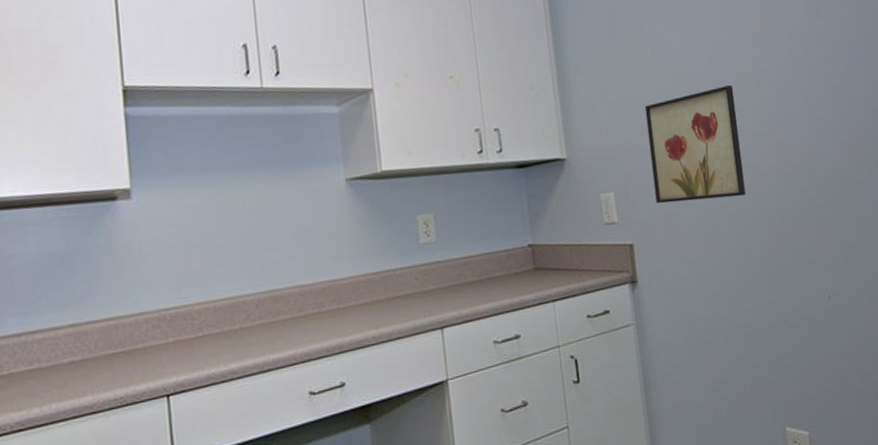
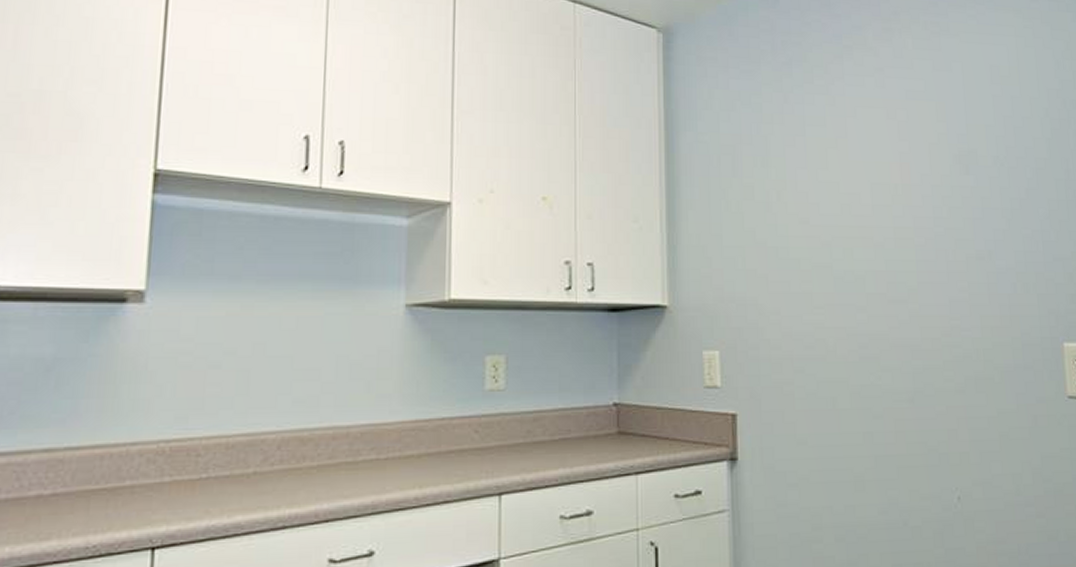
wall art: present [644,84,746,204] -> none [763,239,871,370]

